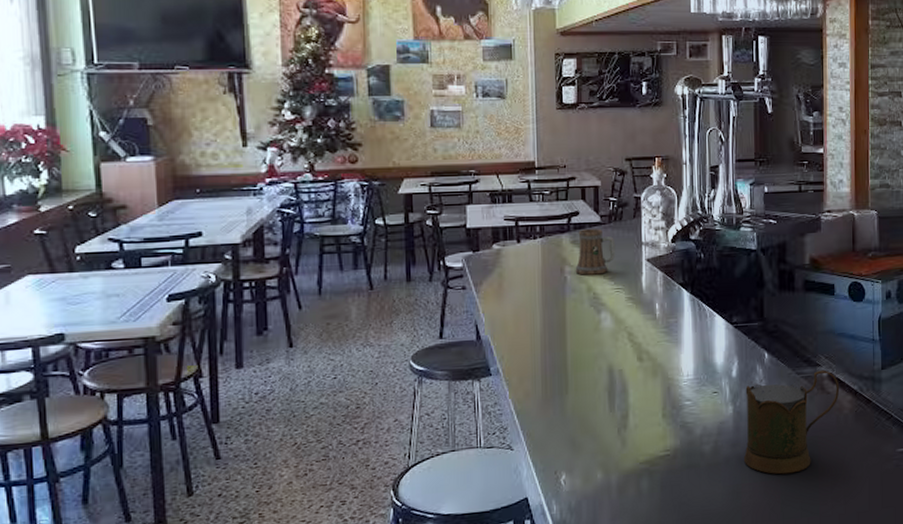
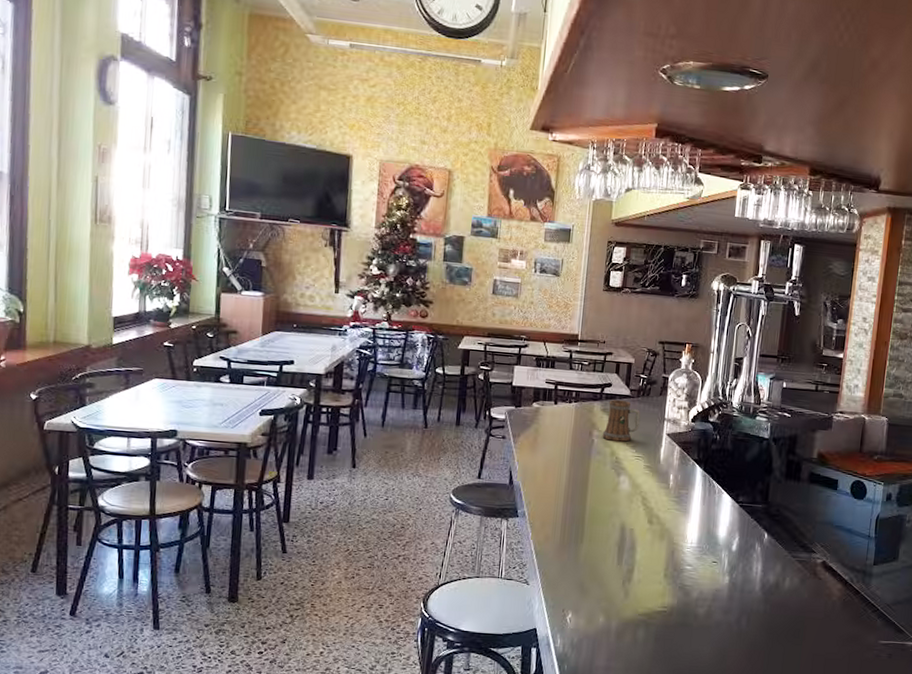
beer mug: present [743,370,840,475] -> none [733,549,832,647]

